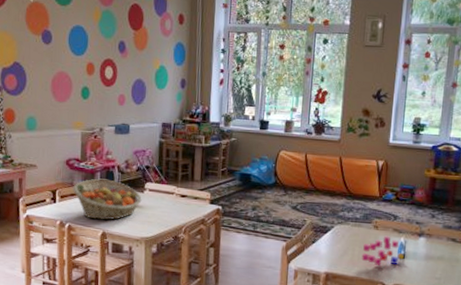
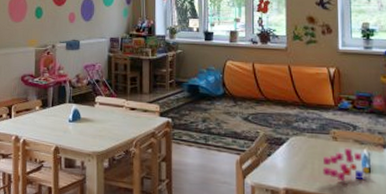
fruit basket: present [73,178,142,220] -> none [27,93,93,135]

